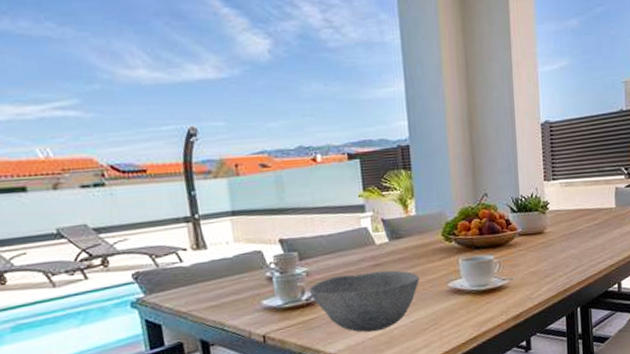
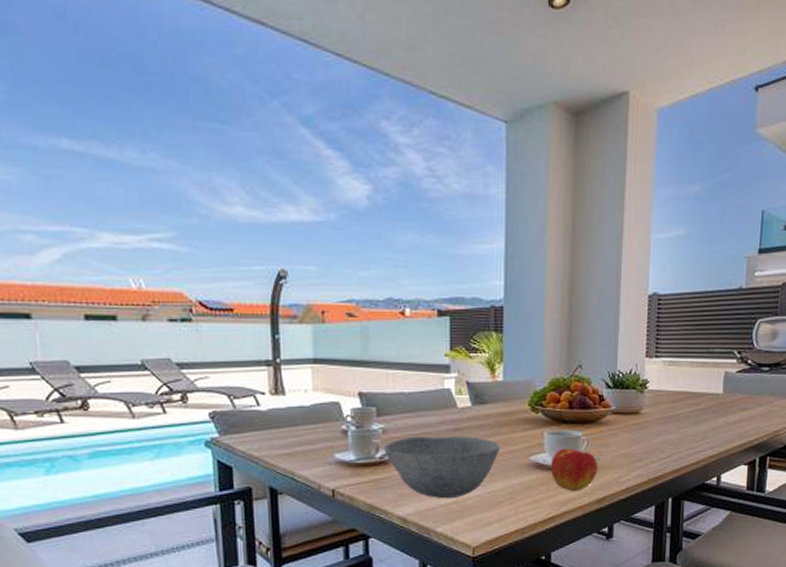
apple: none [467,271,512,311] -> present [550,448,598,491]

